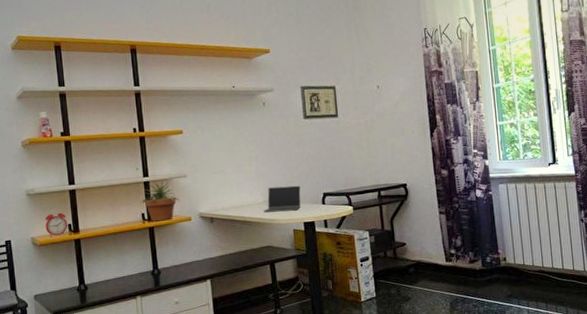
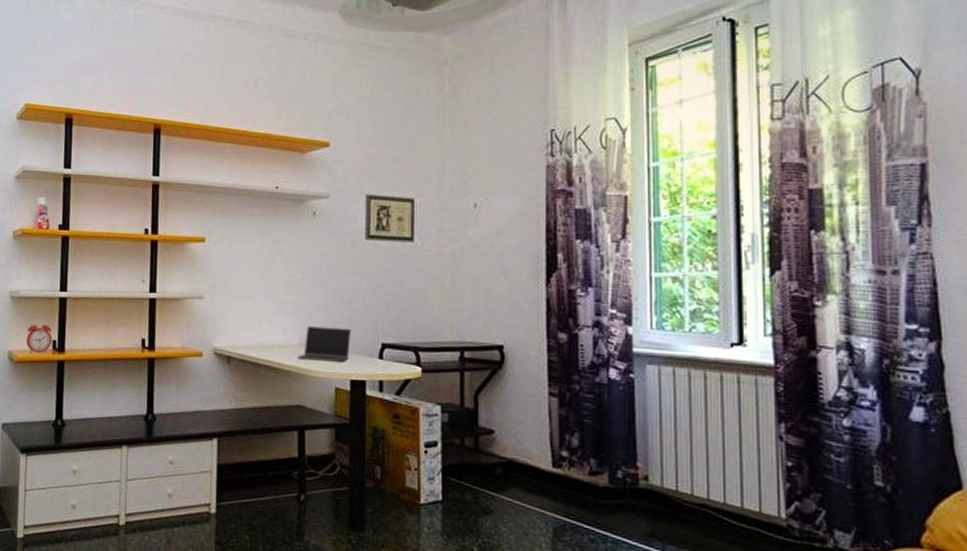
potted plant: present [141,181,181,222] -> none [143,300,192,352]

